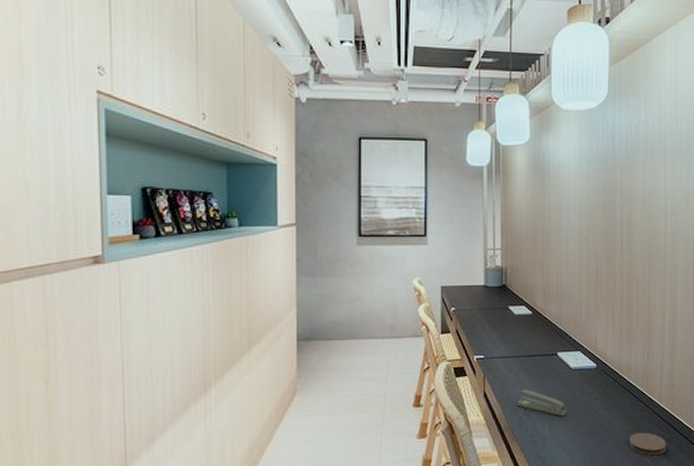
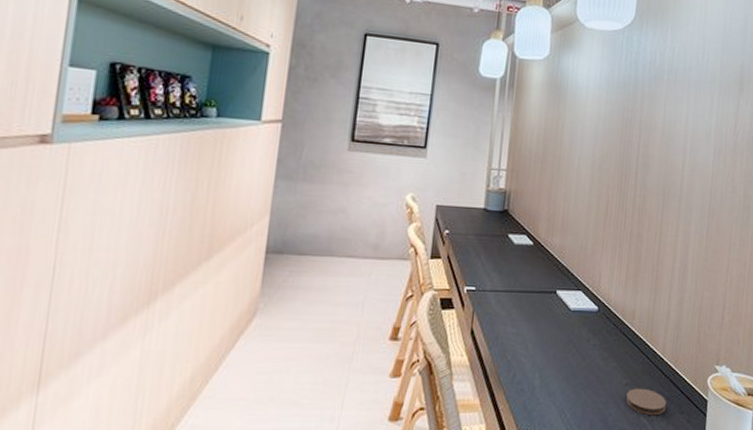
stapler: present [516,389,567,417] -> none [505,330,561,364]

